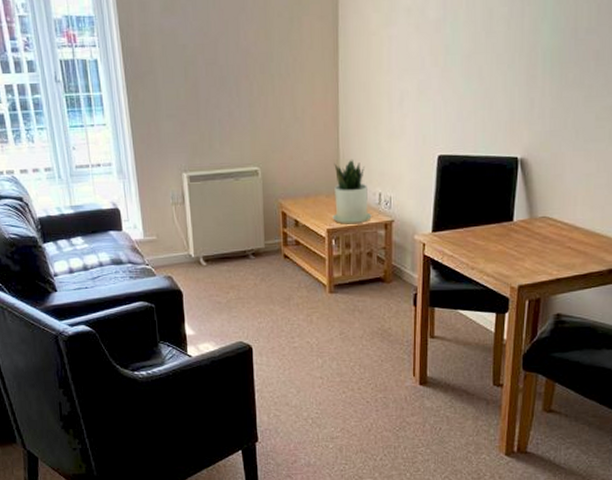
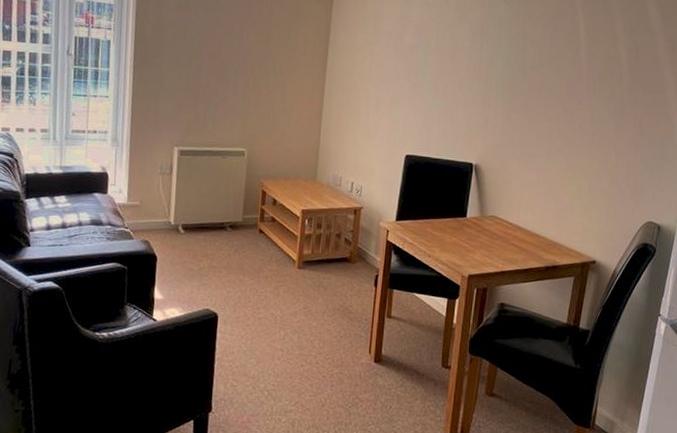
planter: present [333,159,372,224] -> none [308,150,344,208]

